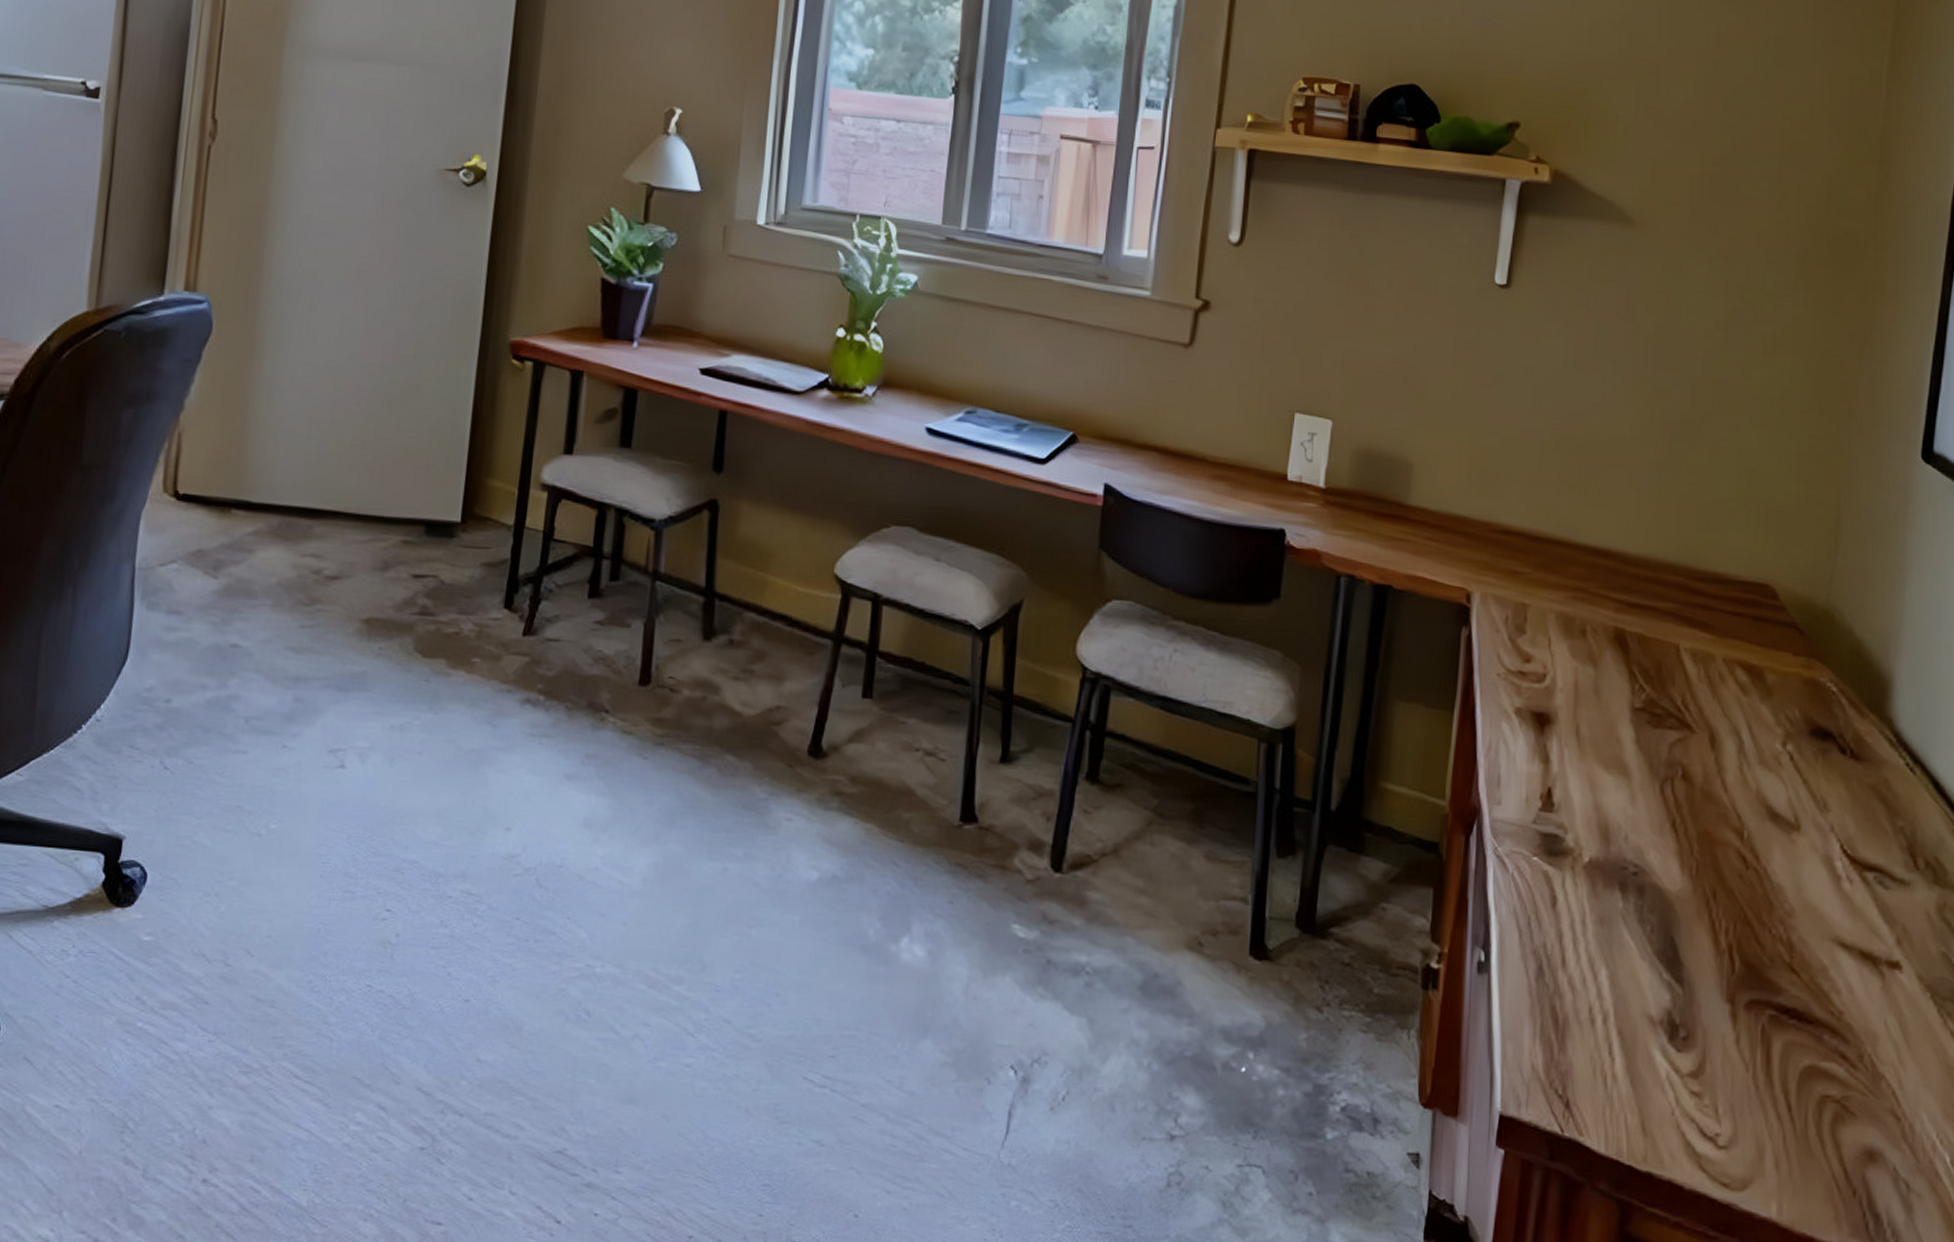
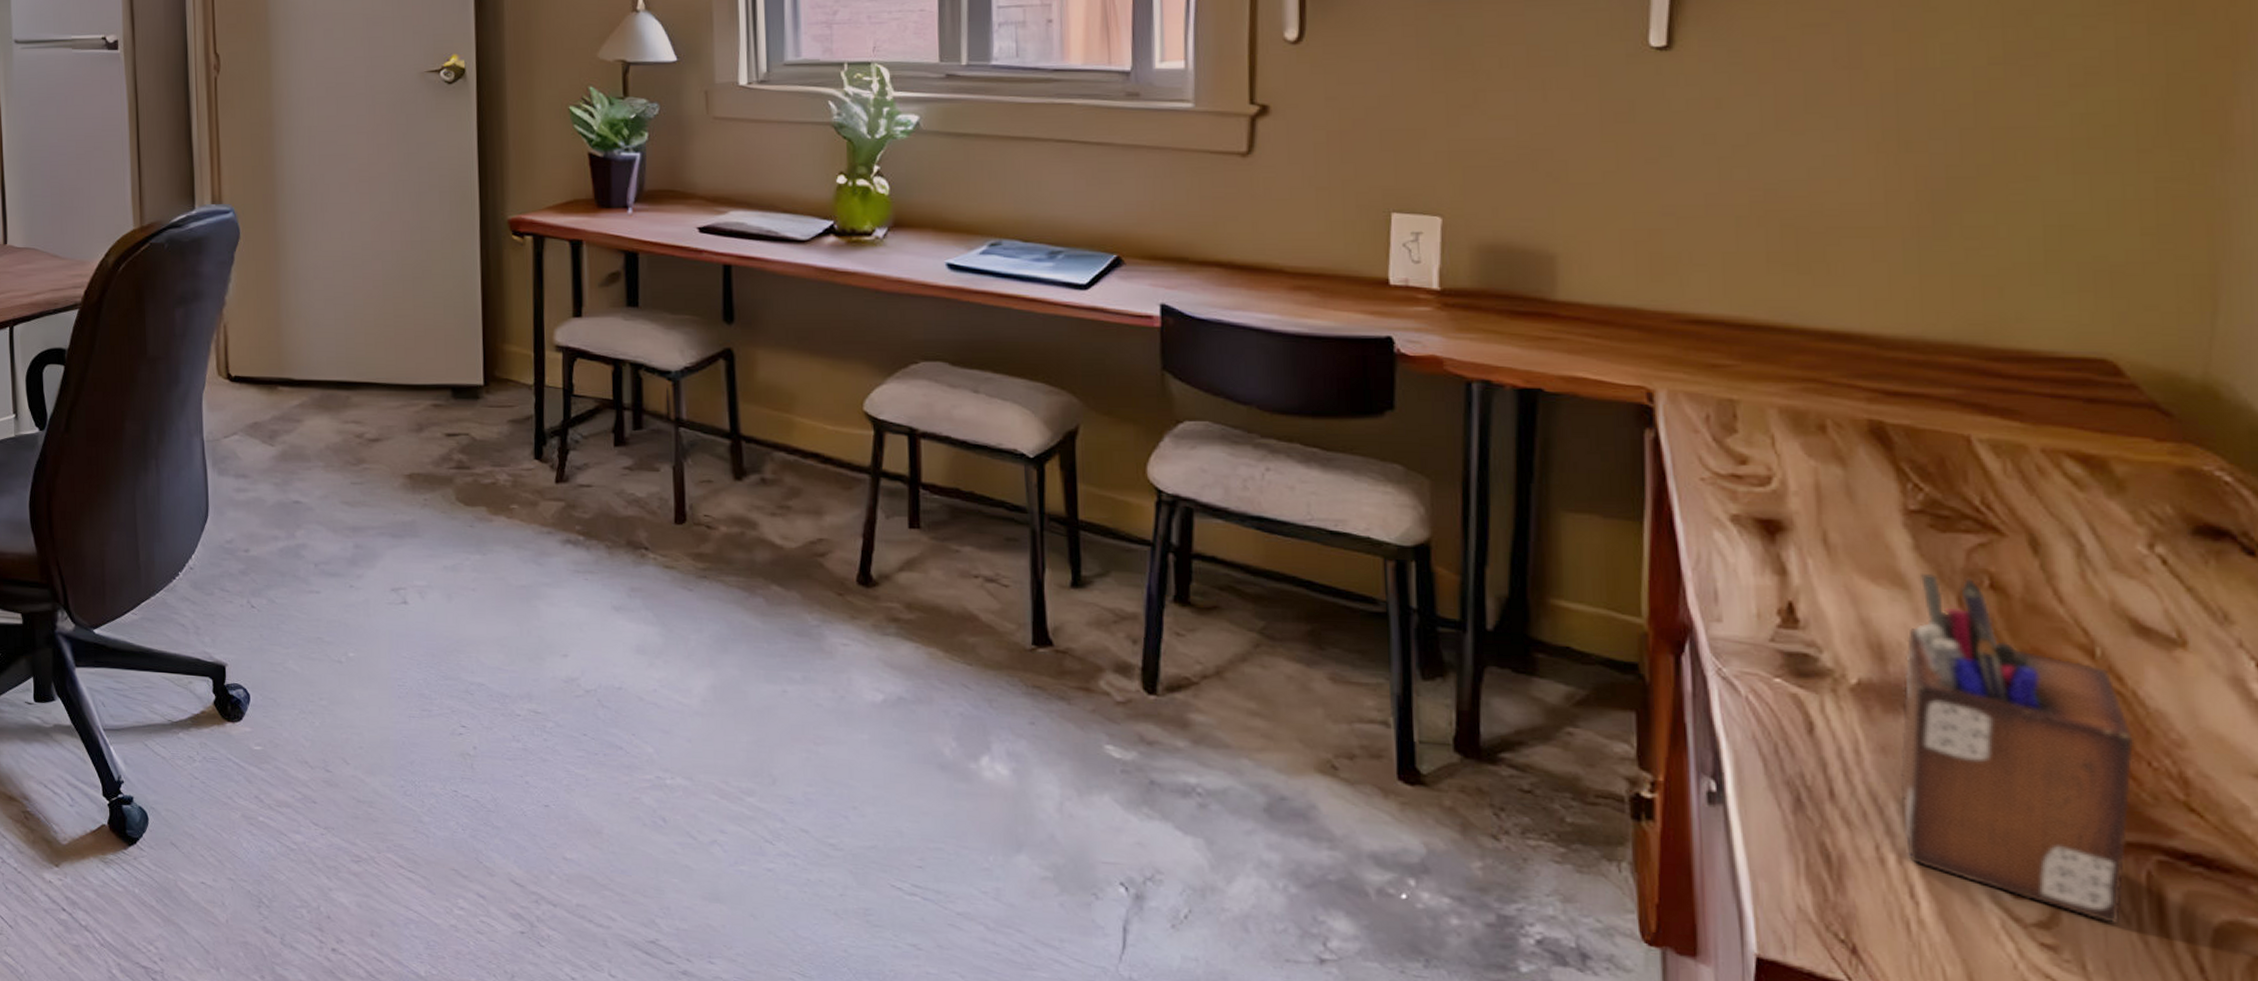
desk organizer: none [1609,764,1763,1072] -> present [1899,574,2135,925]

